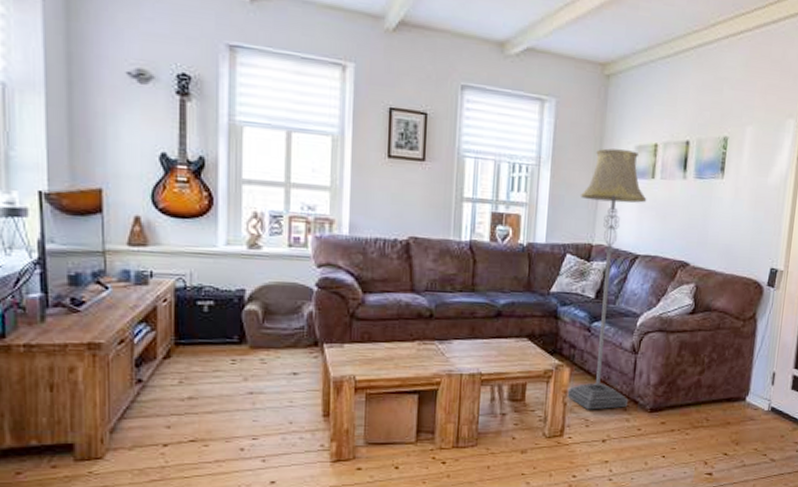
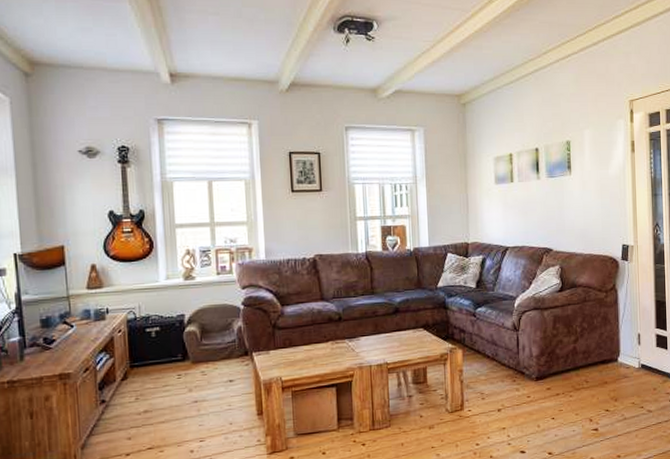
floor lamp: present [567,148,647,410] -> none [453,162,515,385]

